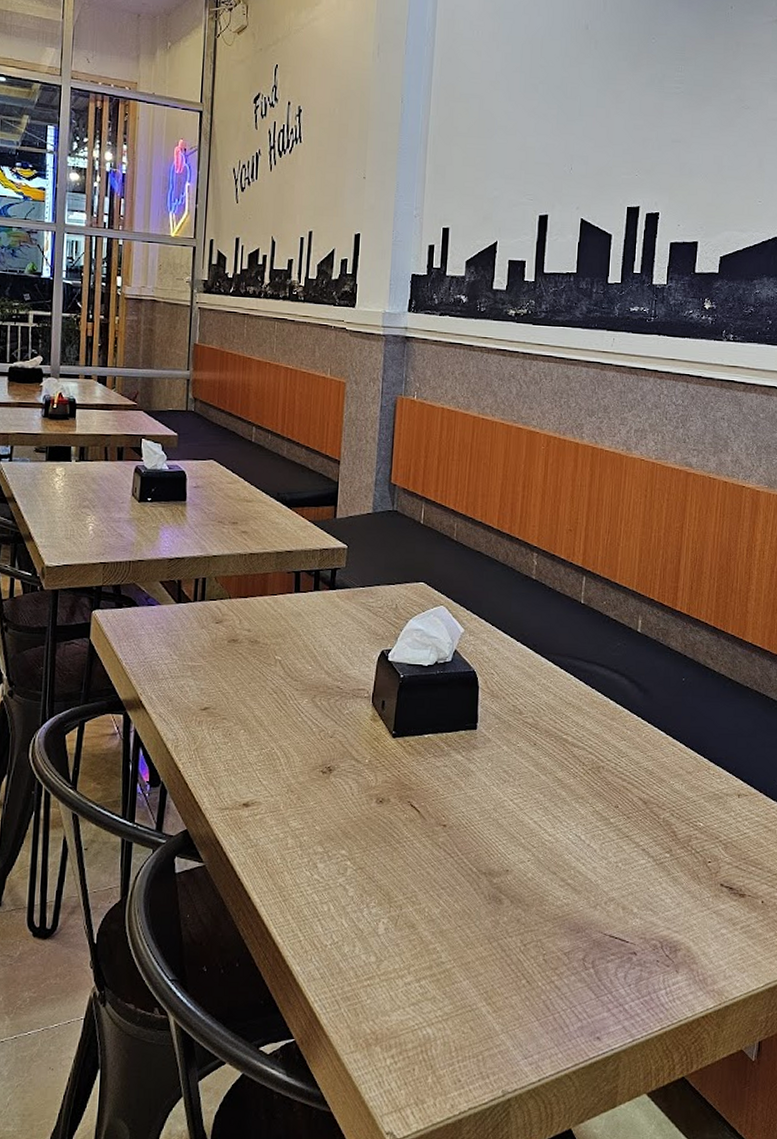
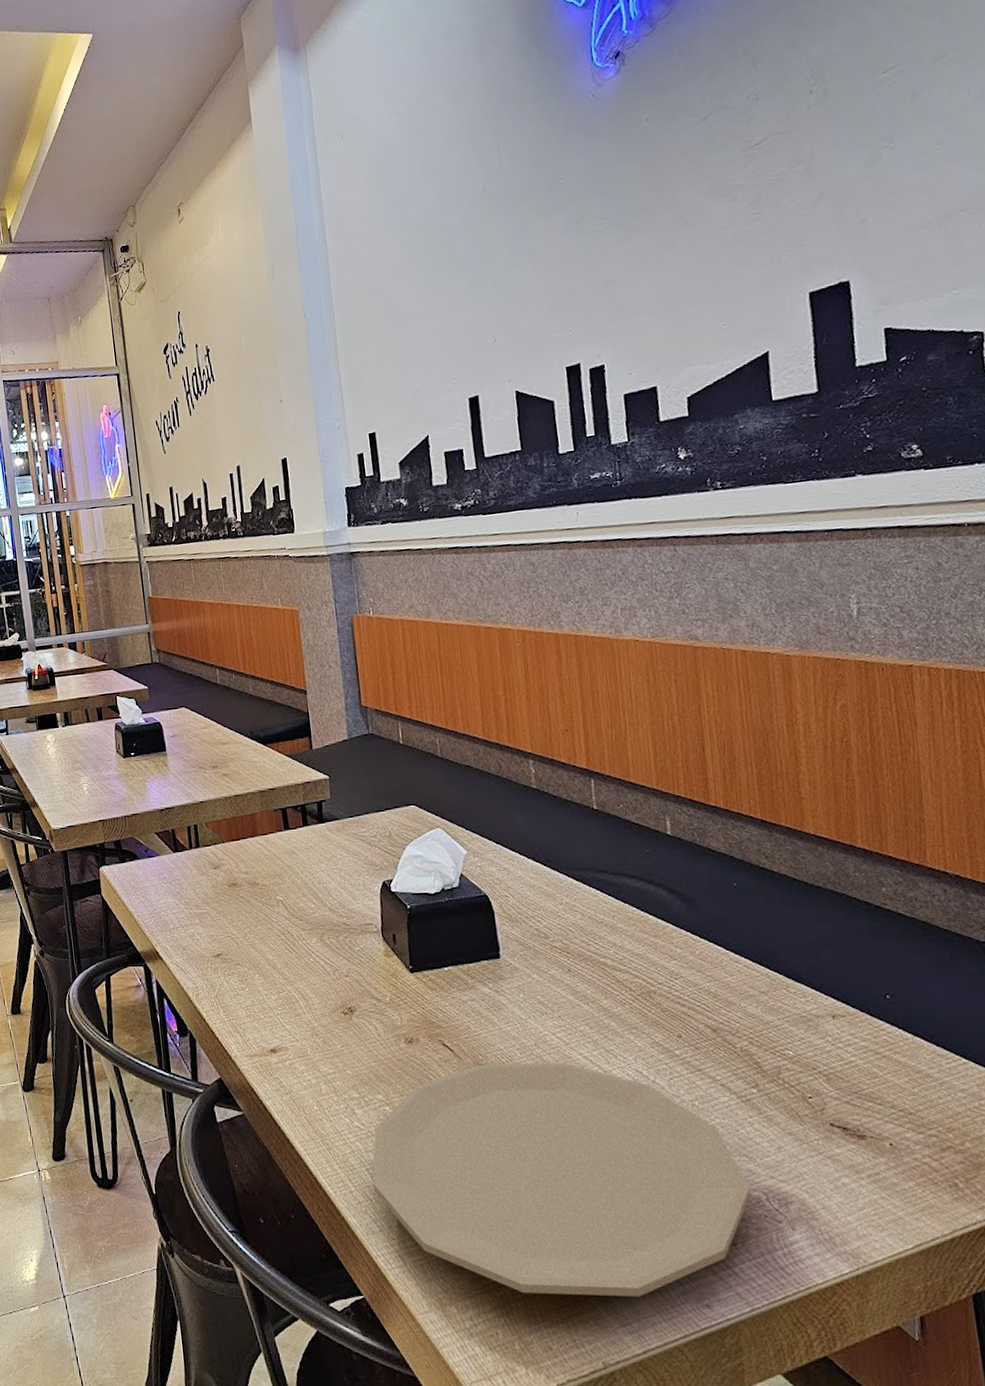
plate: none [322,825,650,1032] -> present [373,1063,751,1297]

